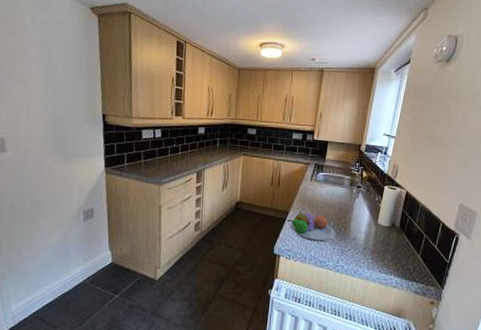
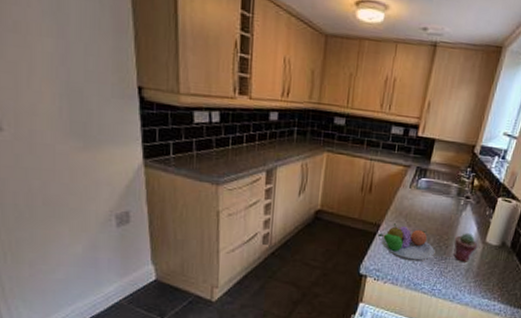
potted succulent: none [351,216,372,242] -> present [453,233,478,262]

